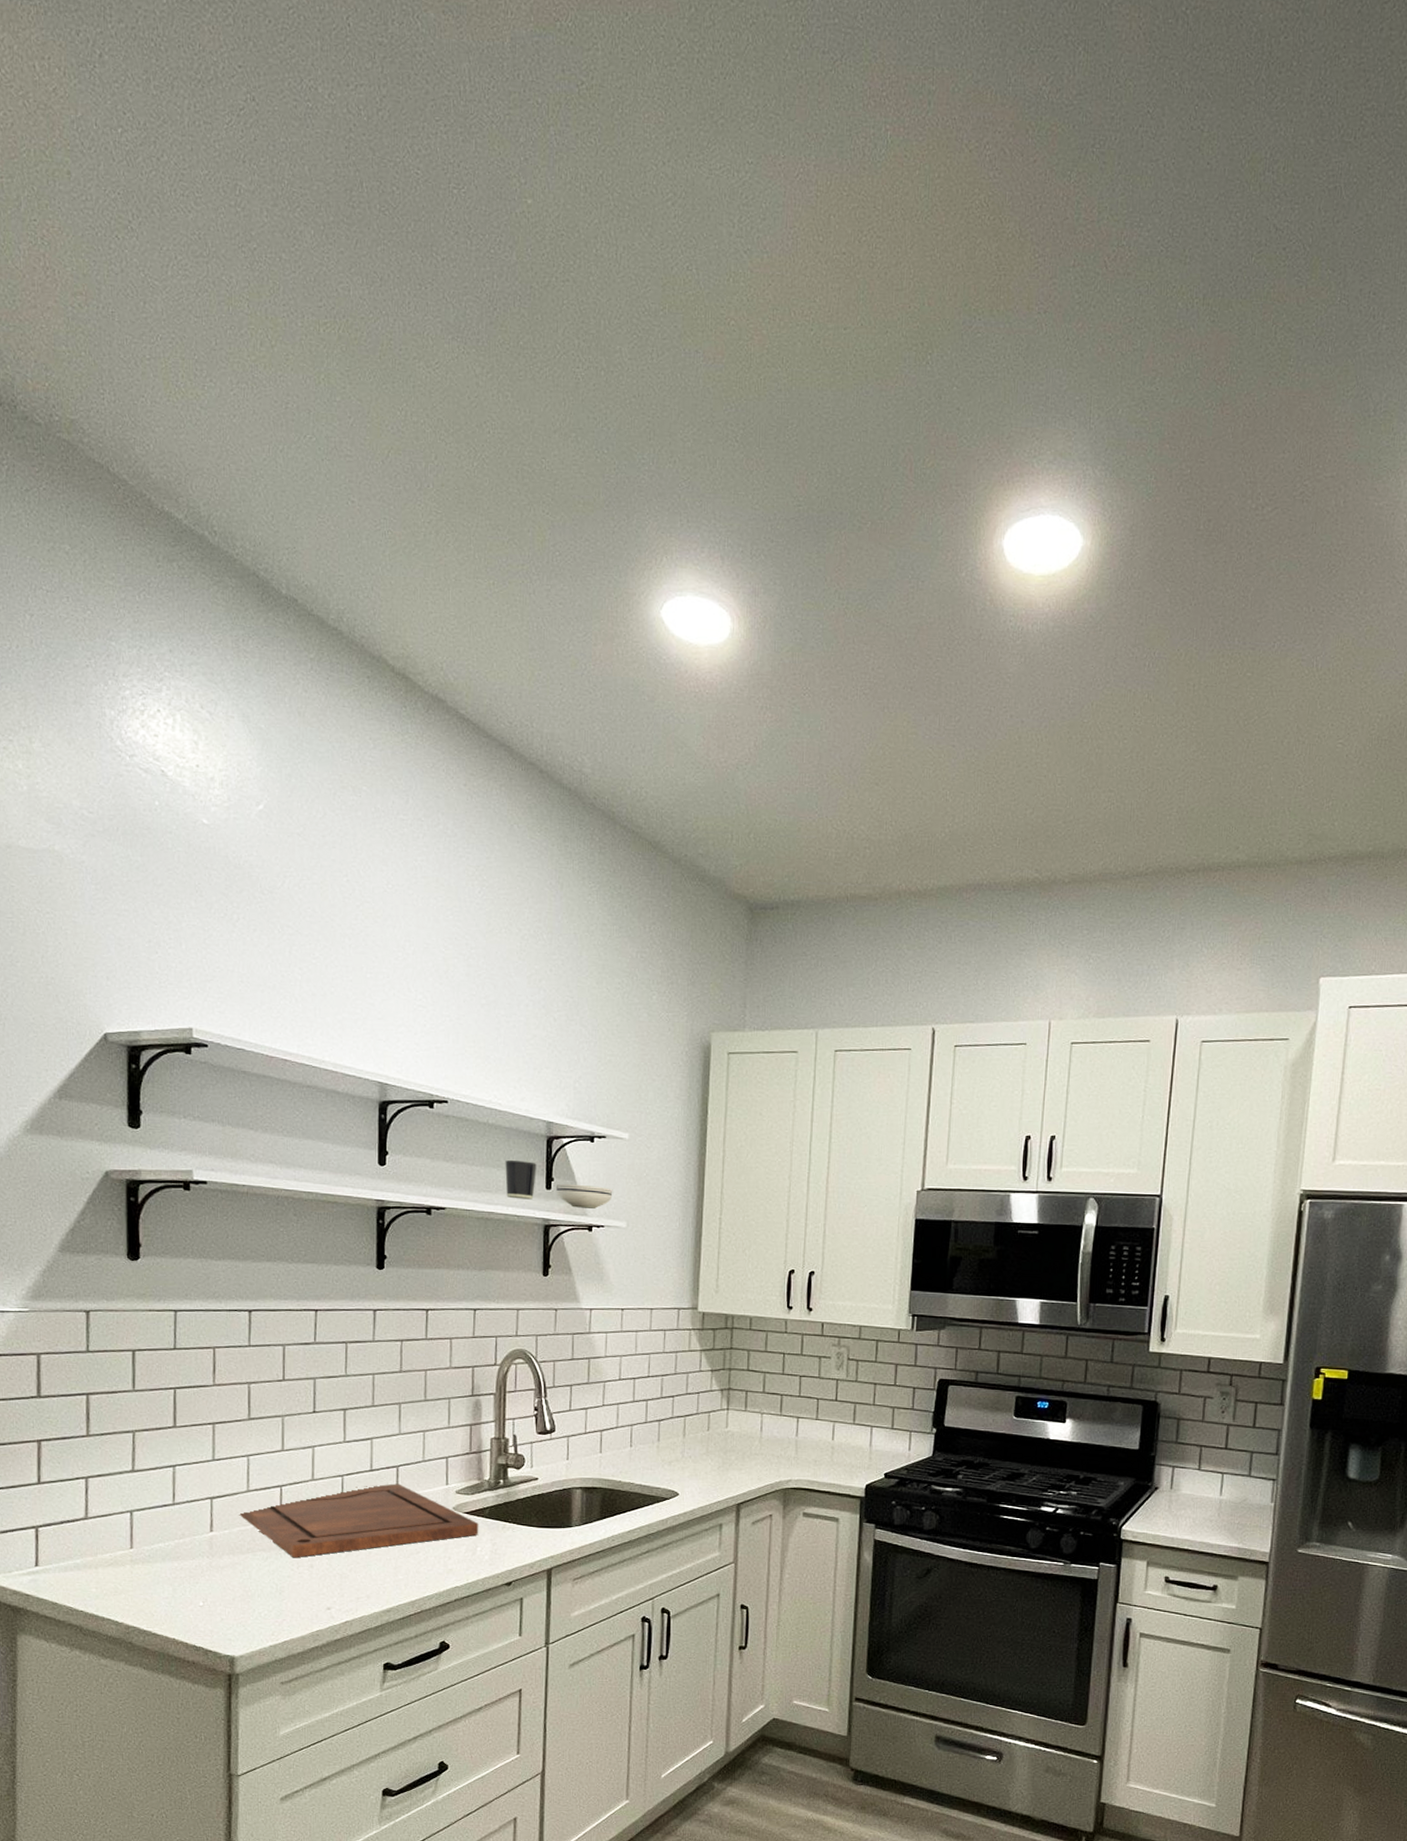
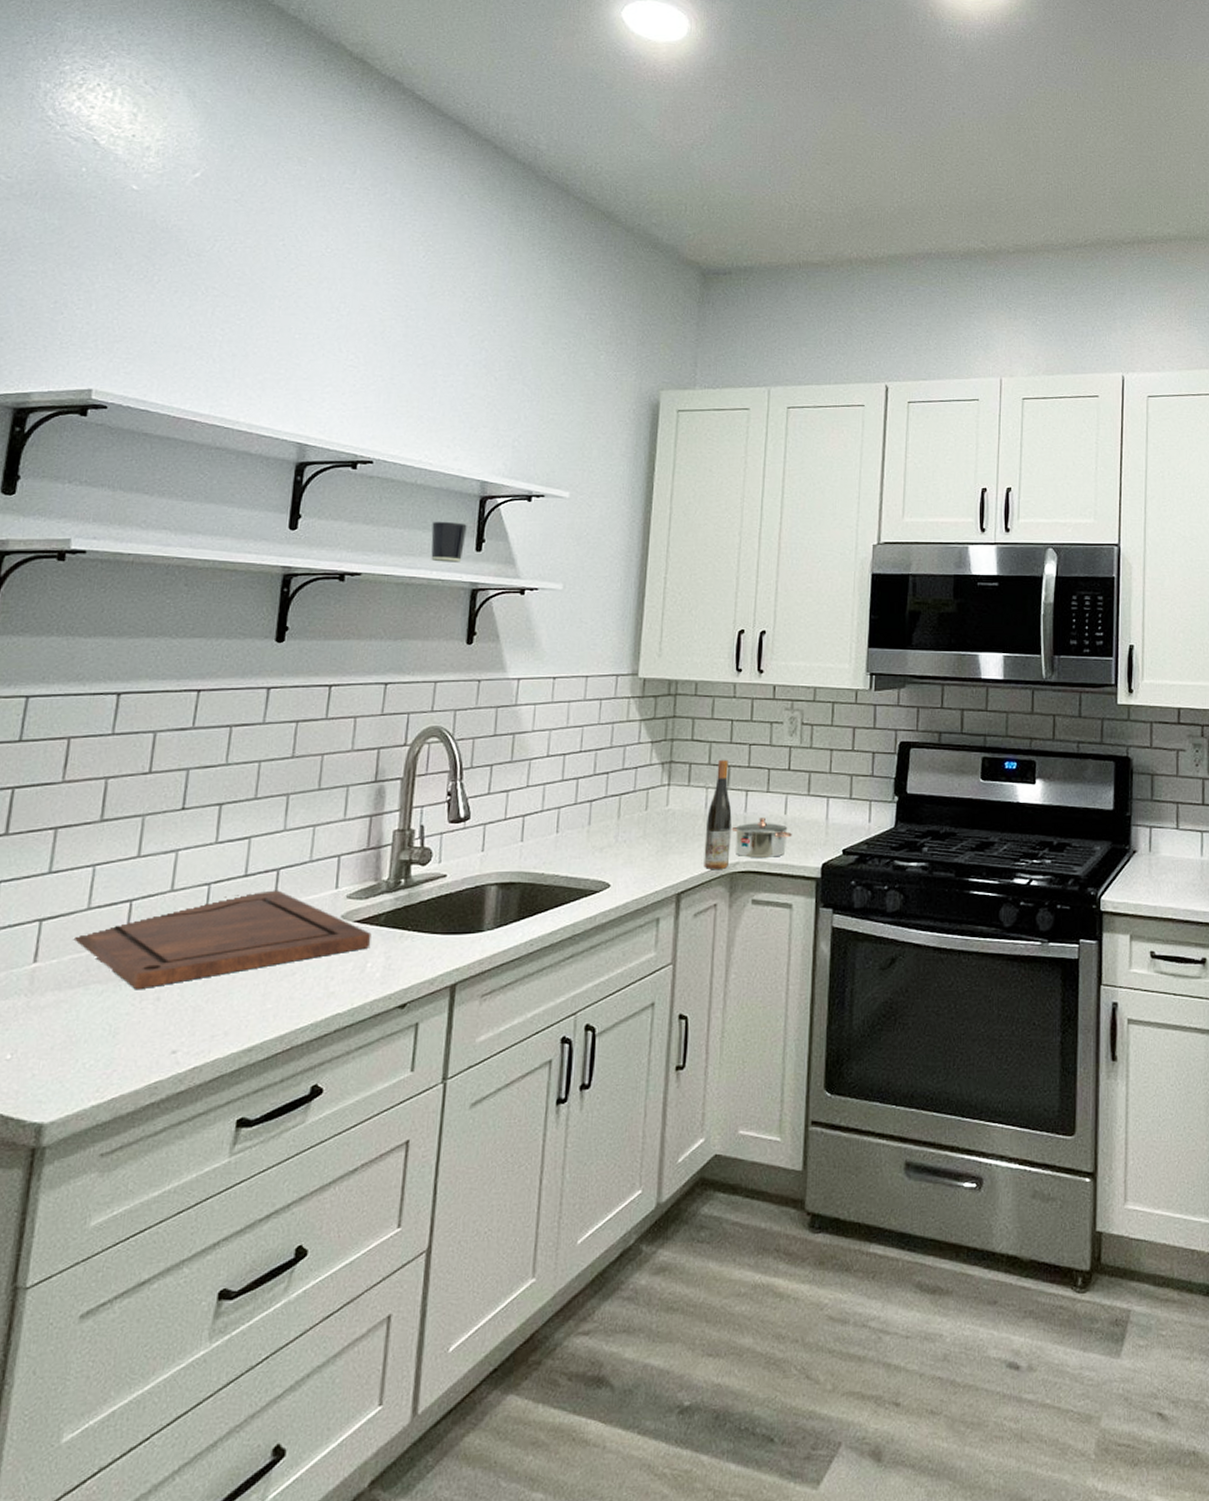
bowl: present [555,1183,613,1209] -> none [486,545,550,570]
wine bottle: none [760,1388,785,1485] -> present [704,759,732,869]
cooking pot: none [784,1442,839,1478] -> present [731,818,792,859]

